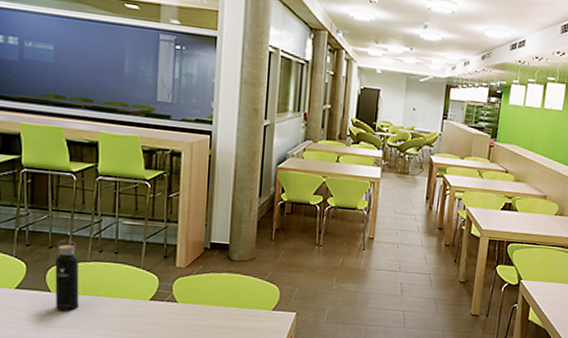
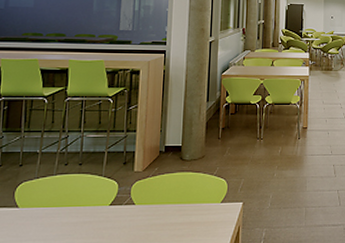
water bottle: present [55,239,79,311] -> none [22,157,46,224]

